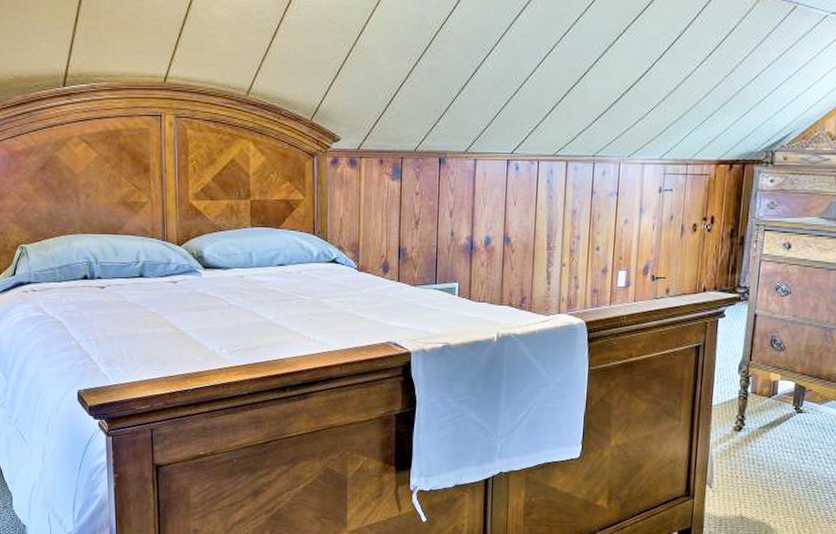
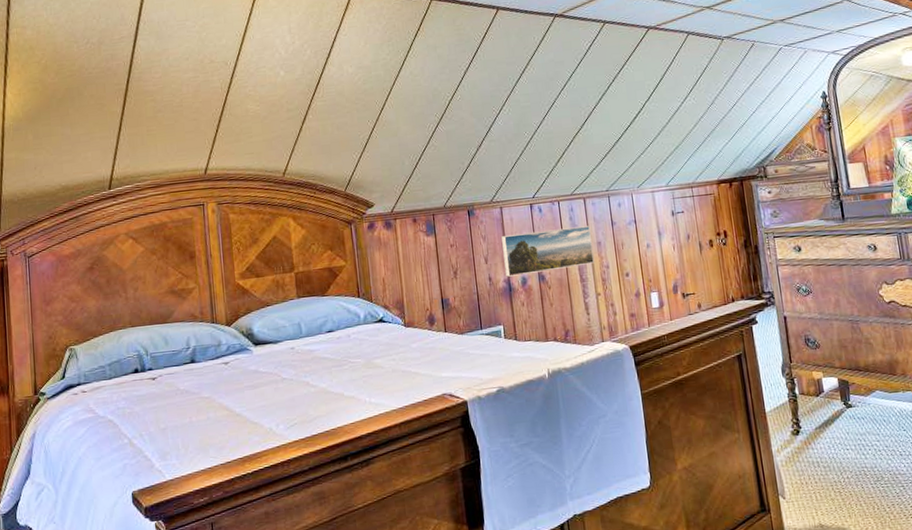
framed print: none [469,190,567,235] -> present [501,226,594,277]

